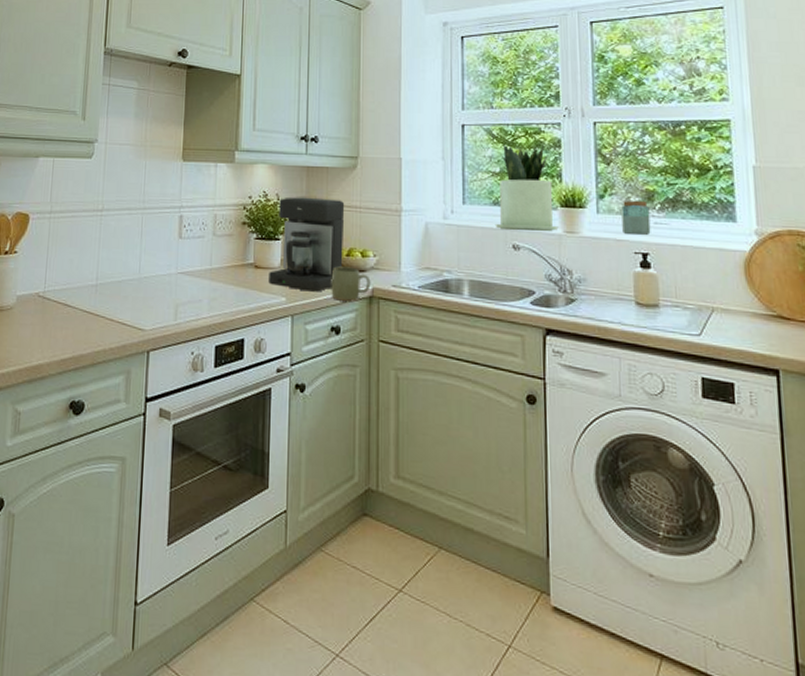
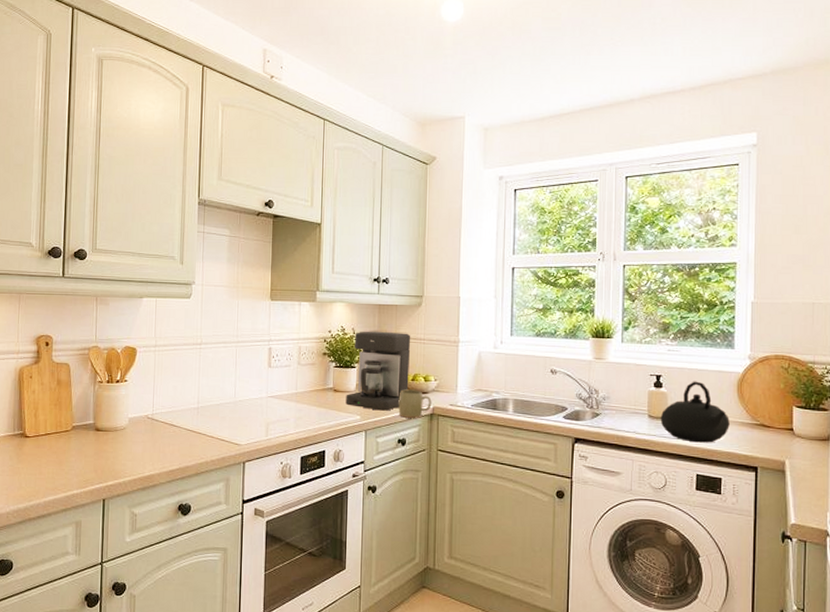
planter: present [495,143,559,232] -> none [536,283,589,359]
peanut butter: present [621,201,651,236] -> none [642,332,665,361]
teapot: none [650,261,739,338] -> present [660,381,730,443]

